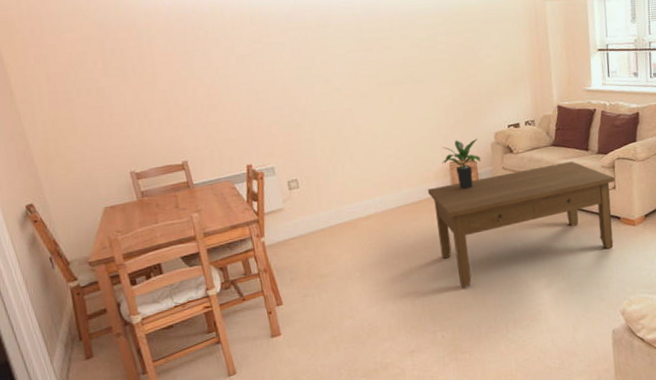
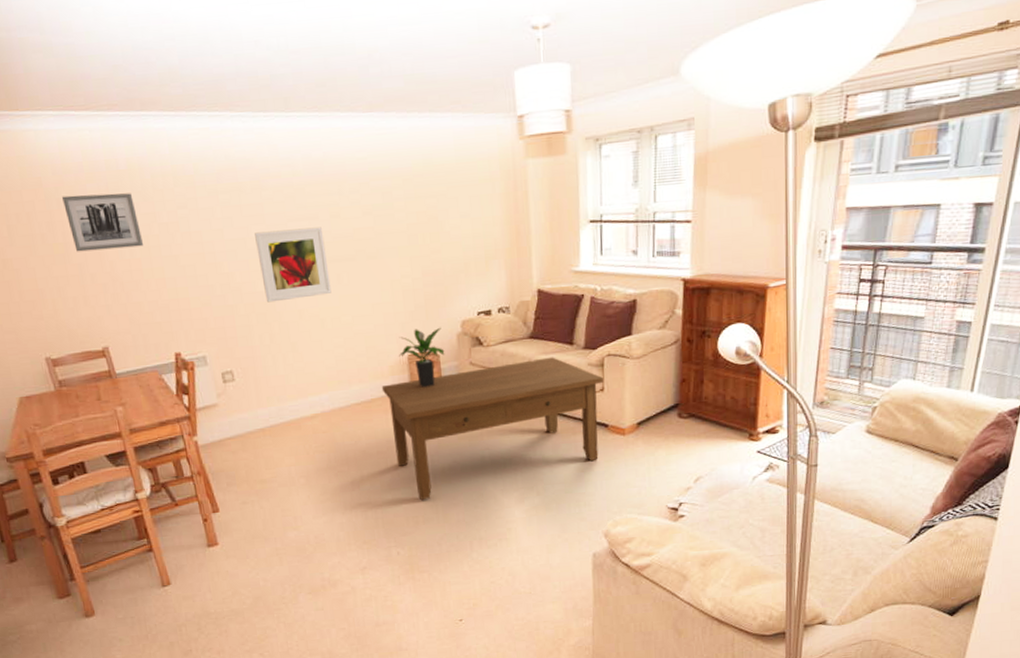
wall art: none [153,31,223,81] -> present [62,193,144,252]
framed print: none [319,57,384,120] -> present [255,227,332,303]

